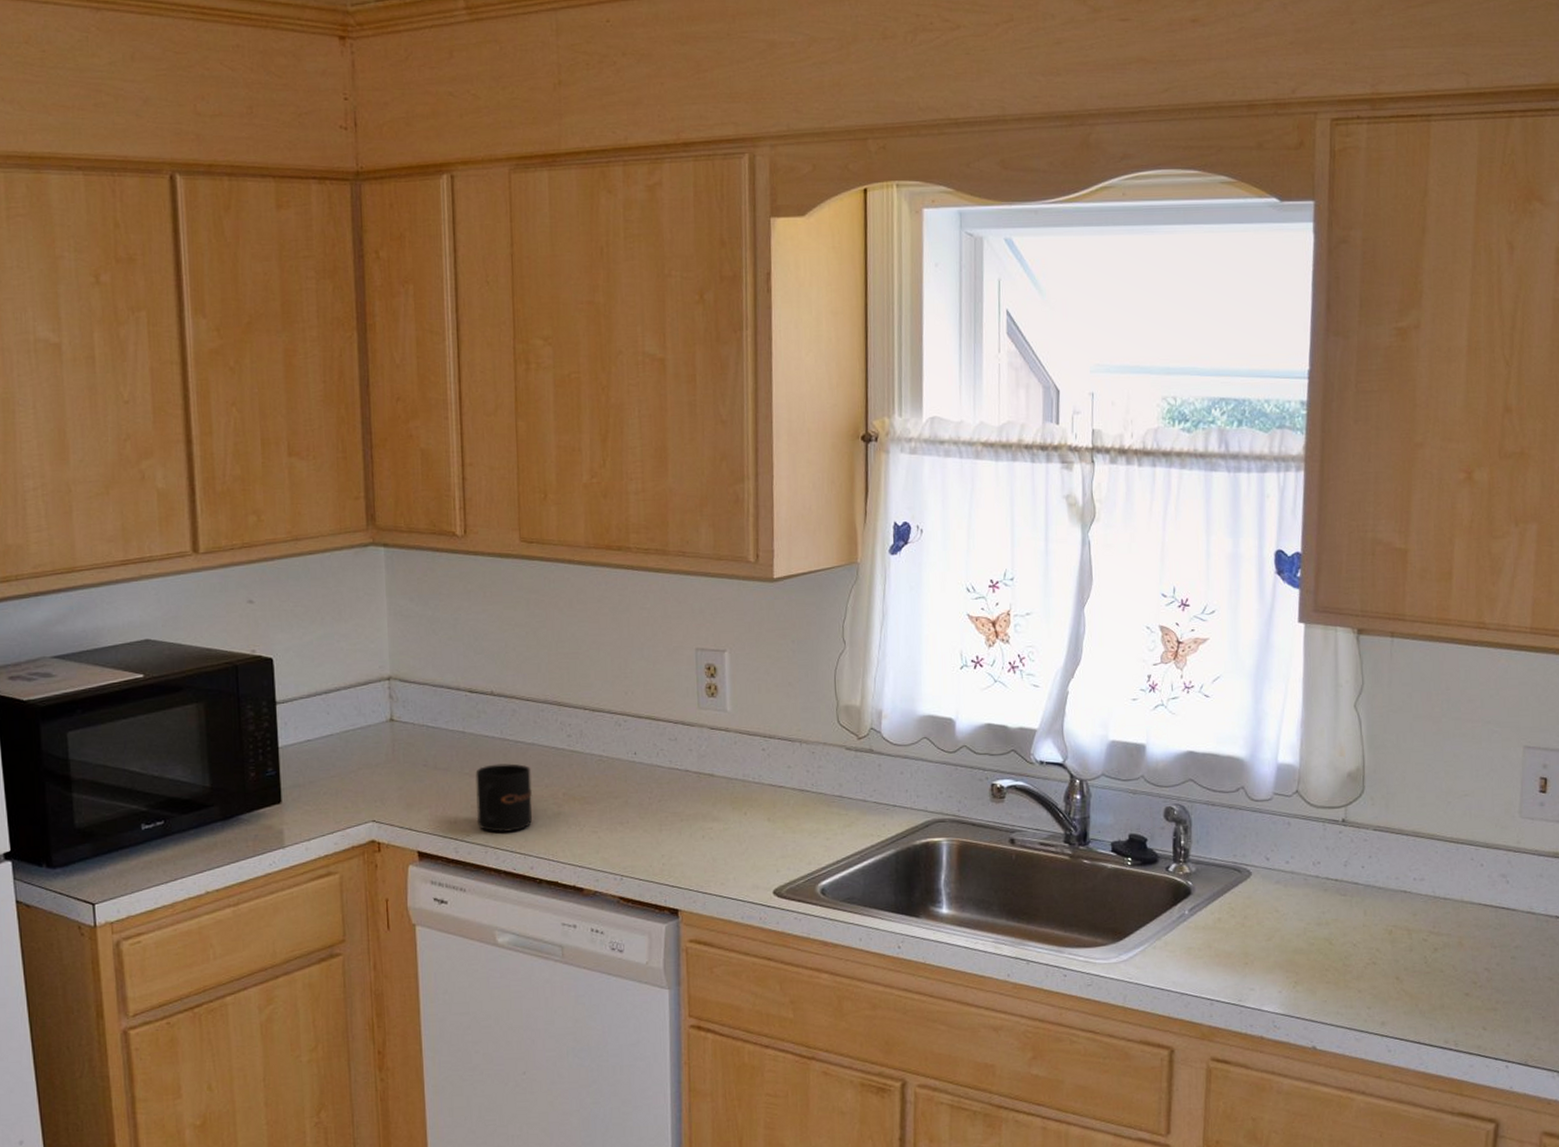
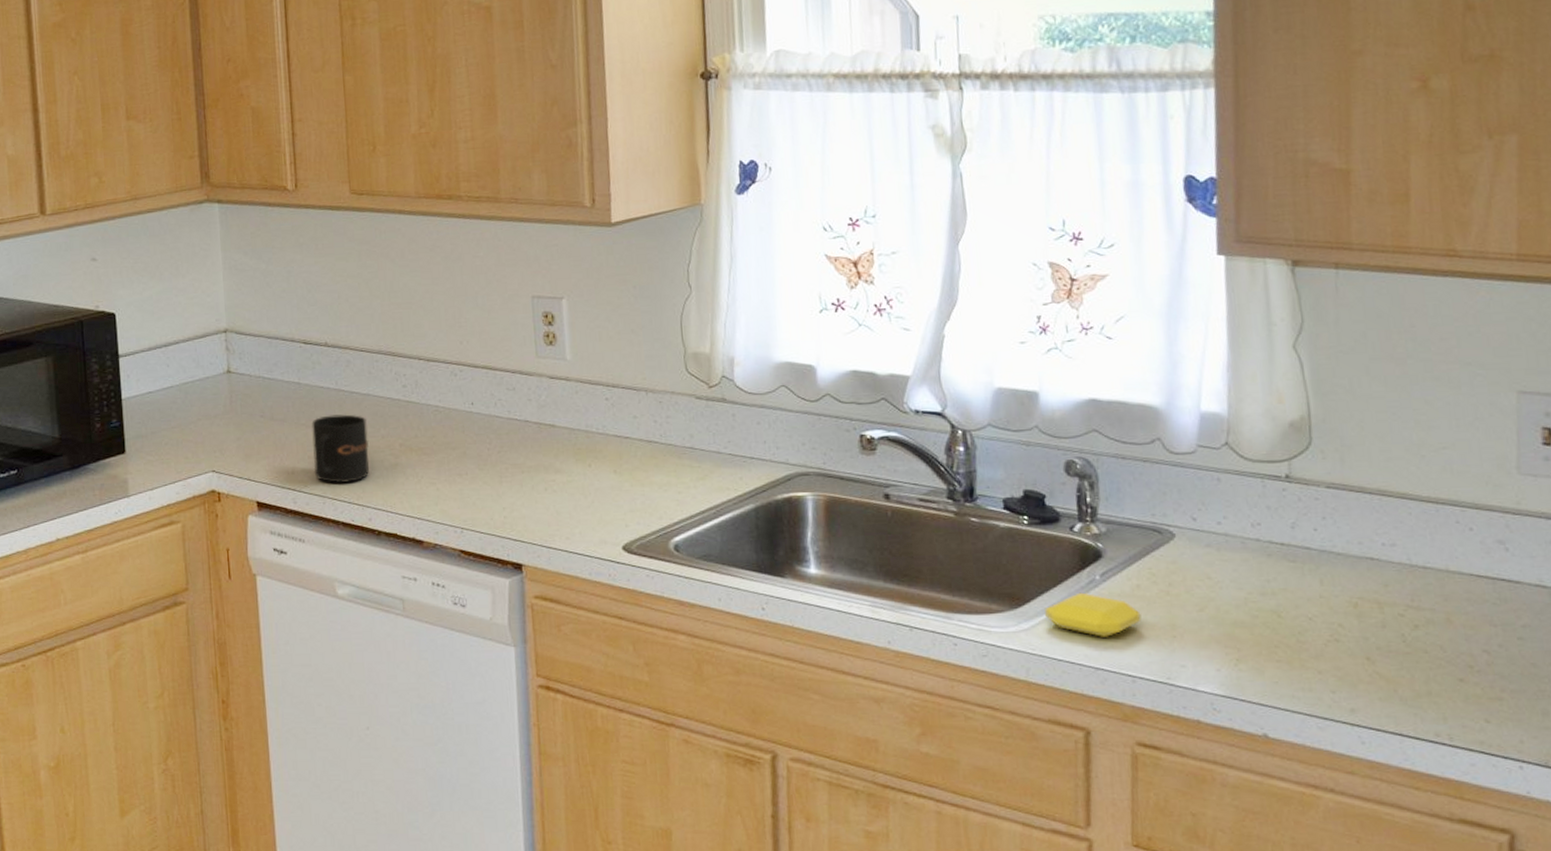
soap bar: none [1142,926,1221,966] -> present [1045,592,1141,637]

